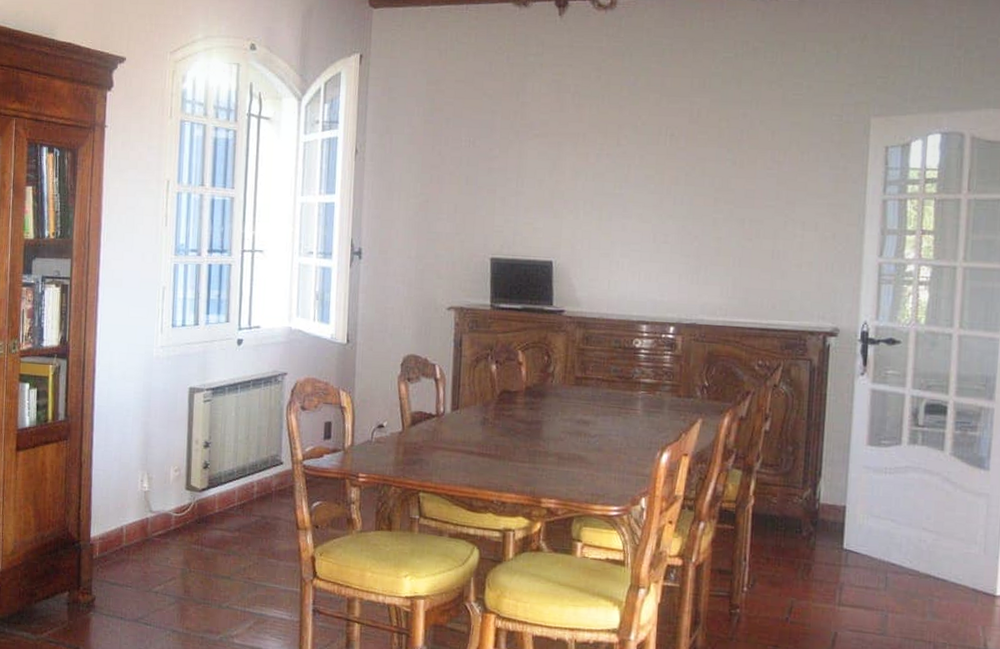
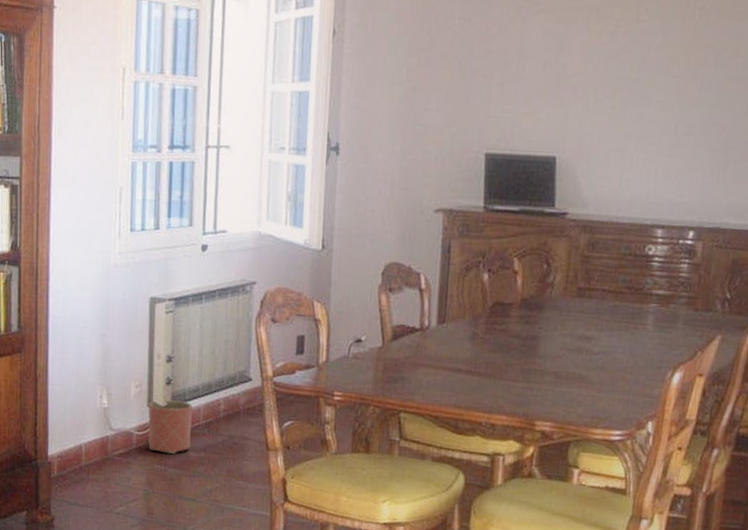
planter: none [186,483,229,534] -> present [148,399,193,454]

